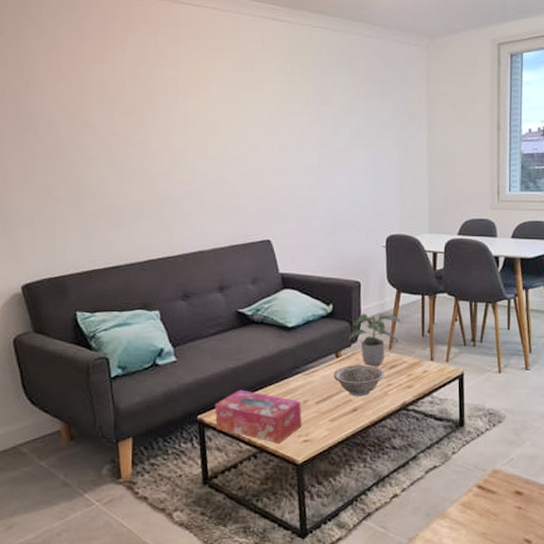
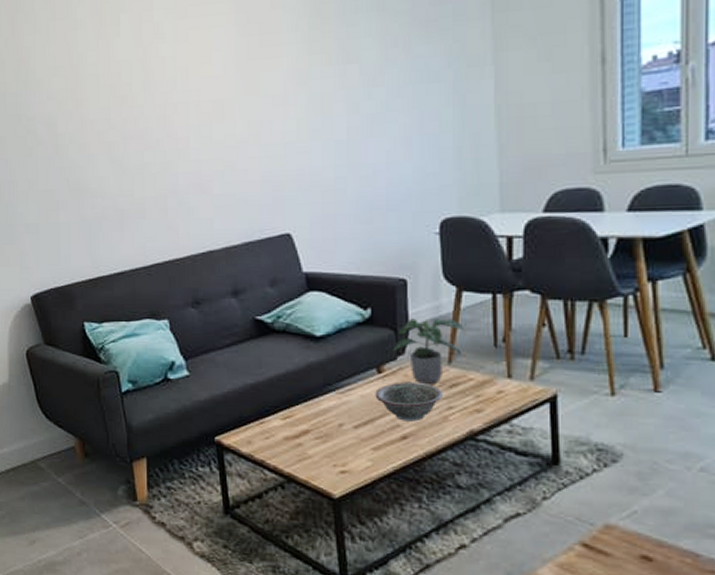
tissue box: present [214,389,302,444] -> none [233,409,337,474]

